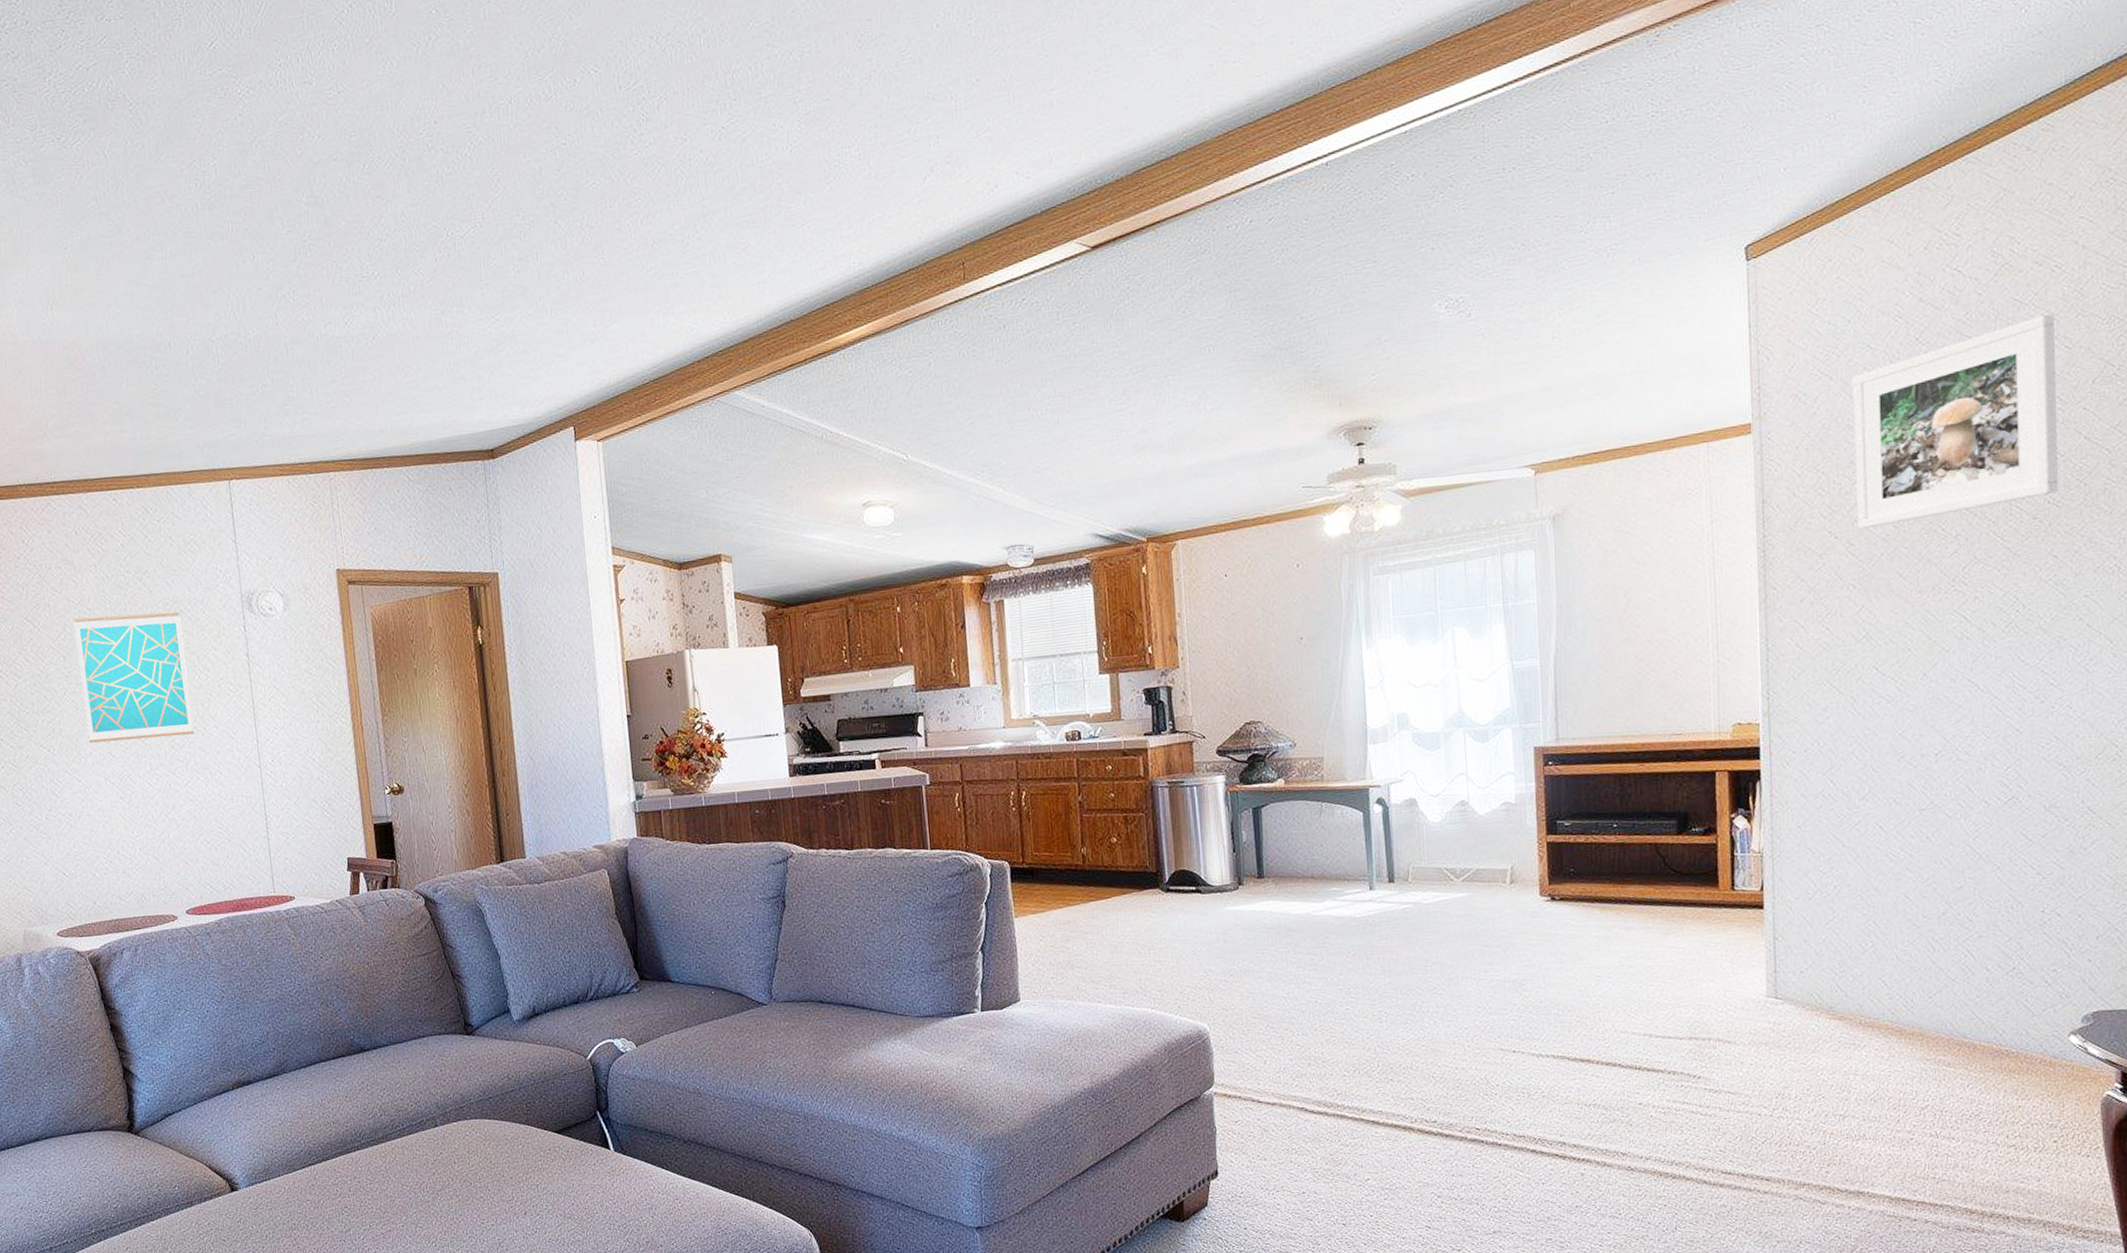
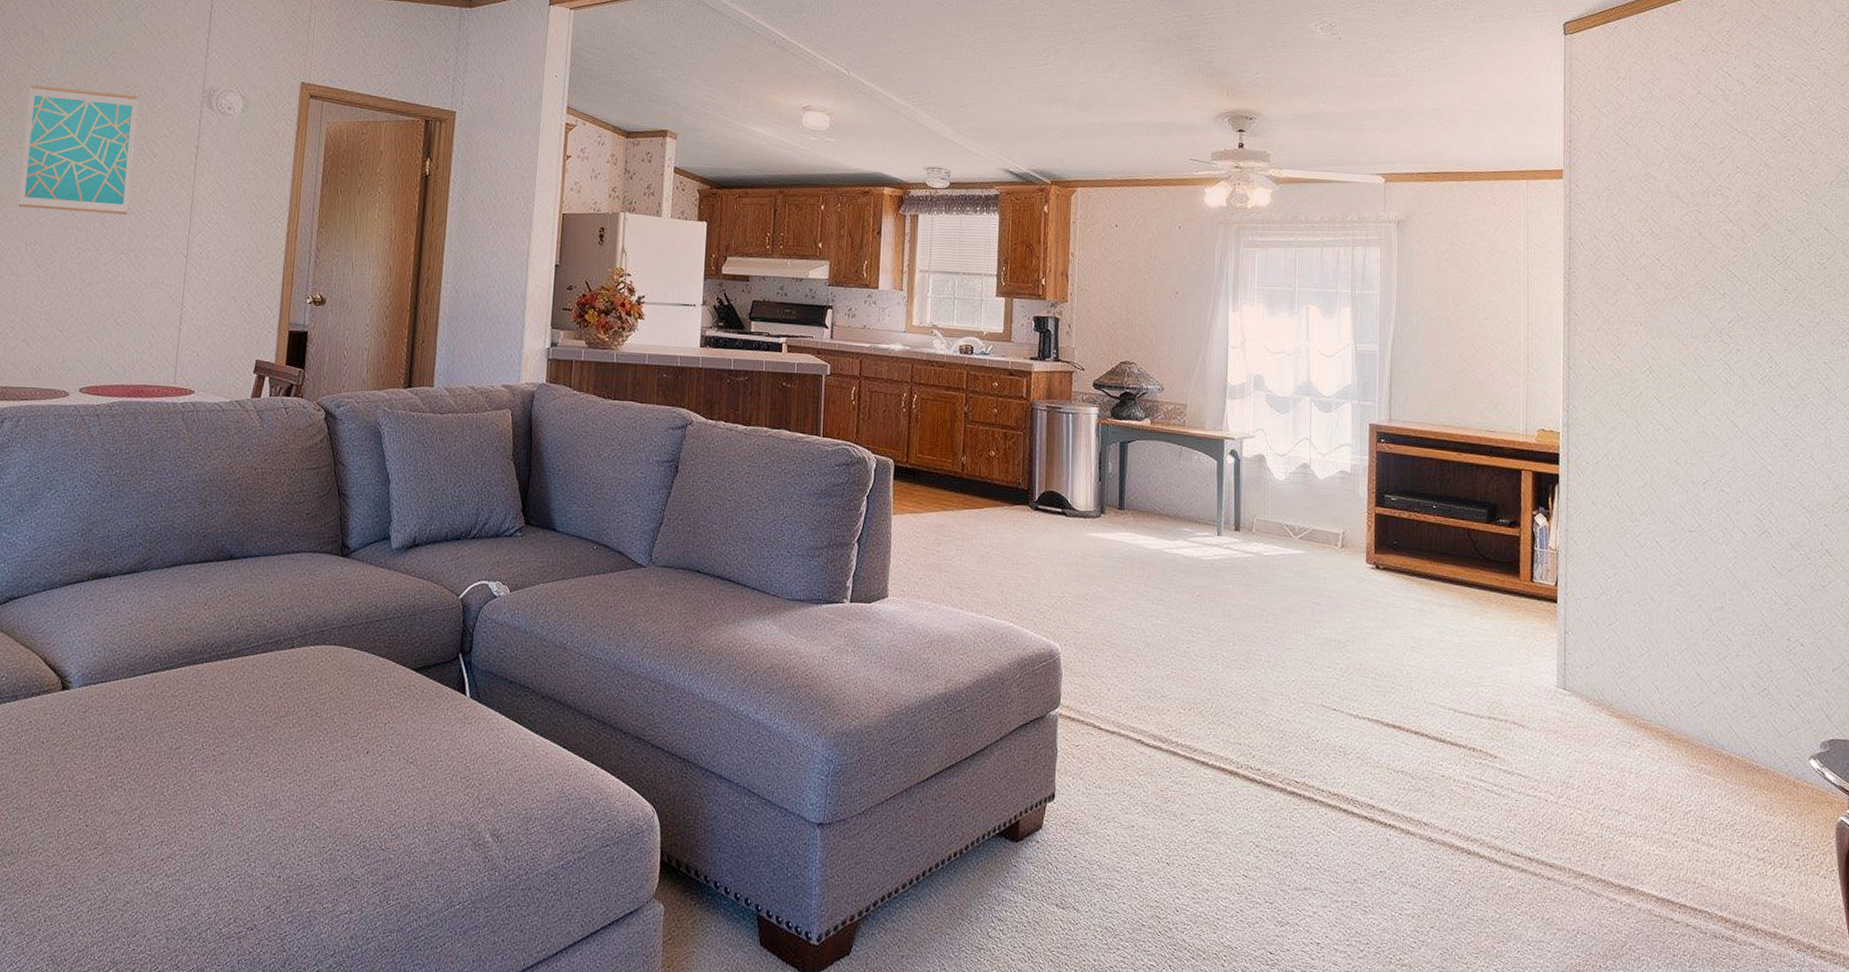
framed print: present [1852,314,2058,530] -> none [1644,121,1804,276]

